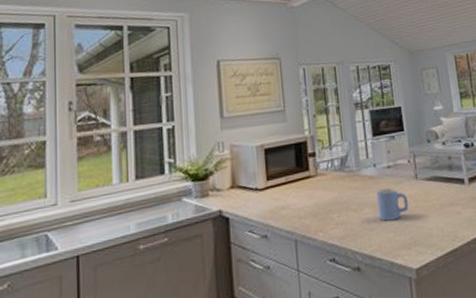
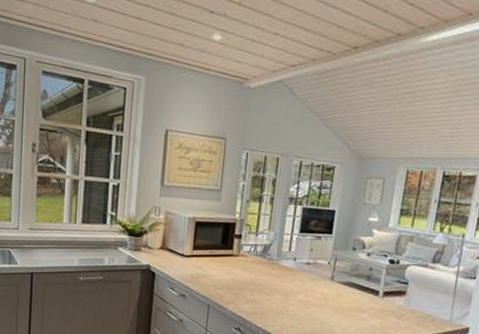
mug: present [376,187,409,221] -> none [287,280,319,311]

